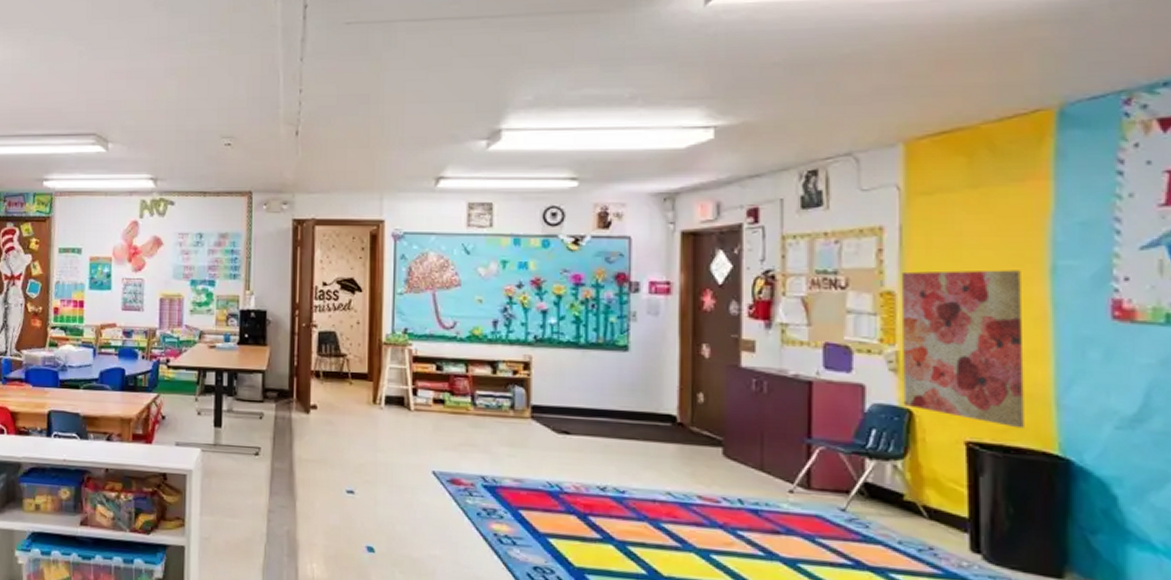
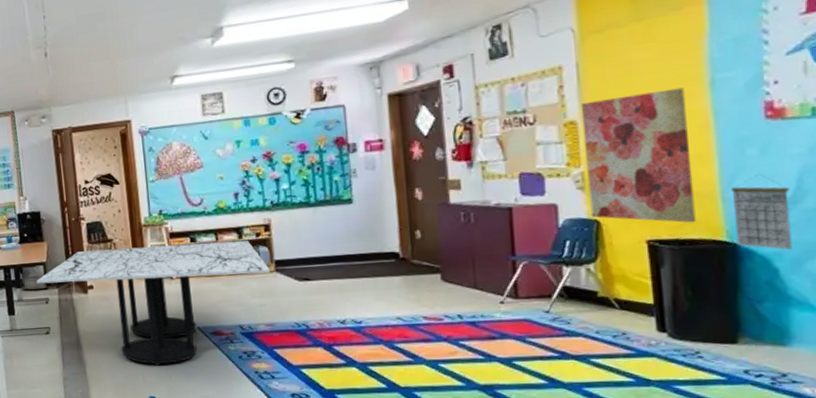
dining table: none [251,363,526,511] -> present [36,240,271,366]
calendar: none [1068,383,1135,477] -> present [731,175,792,251]

